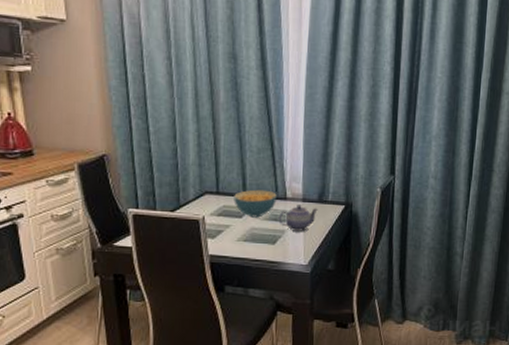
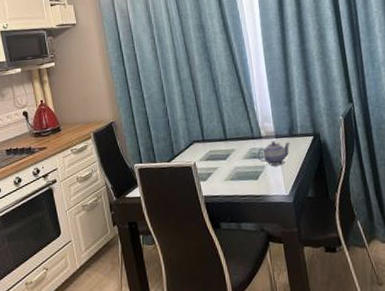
cereal bowl: present [234,189,277,218] -> none [217,132,253,158]

